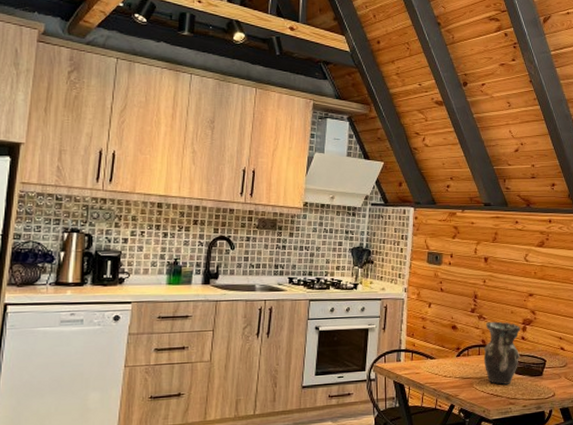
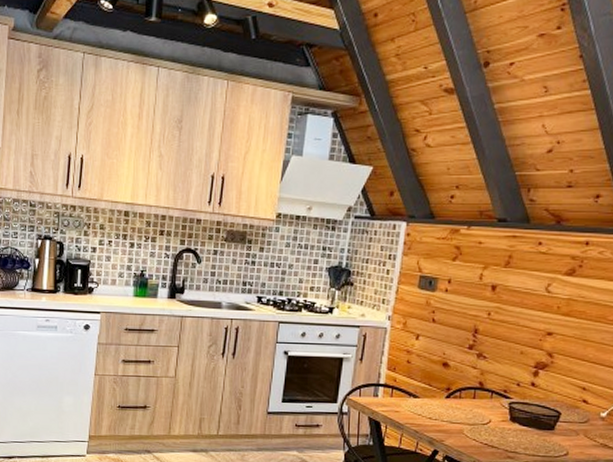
vase: present [483,321,521,385] -> none [479,361,531,435]

